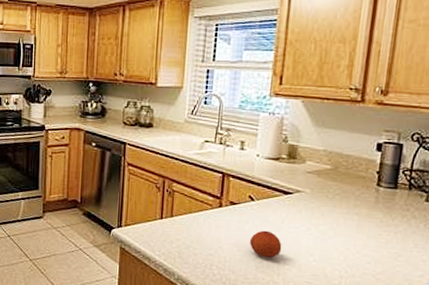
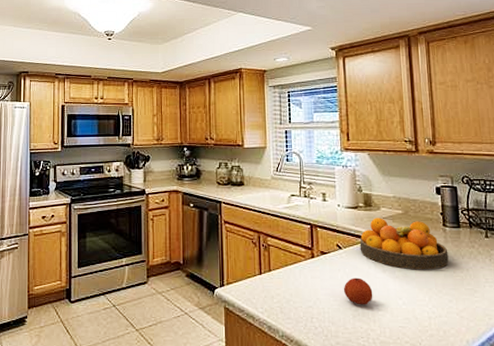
fruit bowl: none [274,171,377,229] -> present [359,218,449,270]

